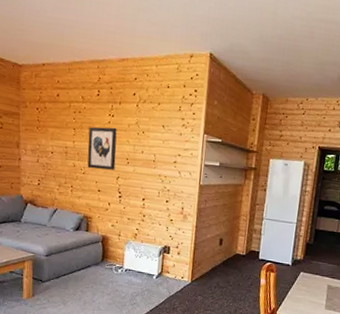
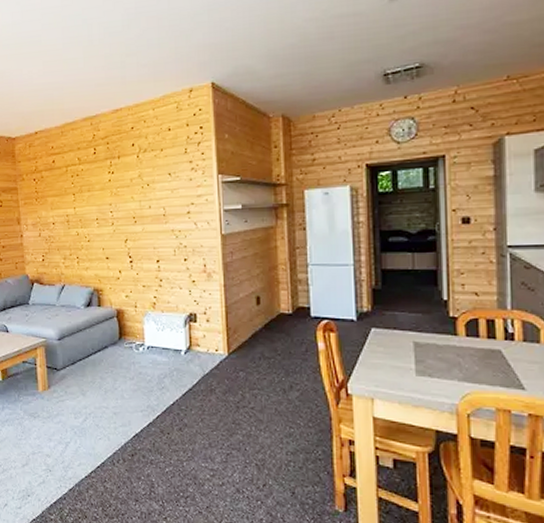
wall art: present [87,127,117,170] -> none [89,185,122,235]

